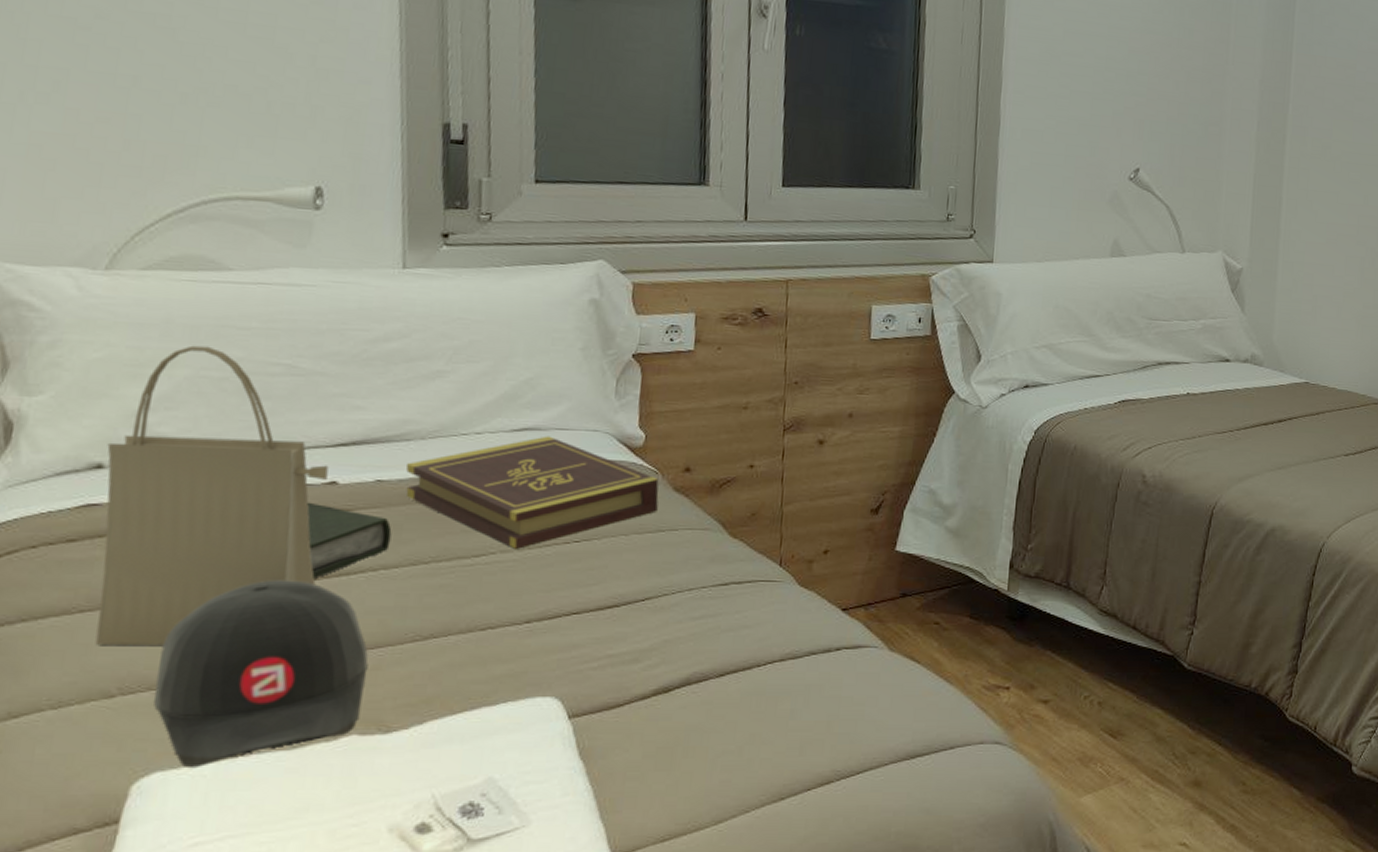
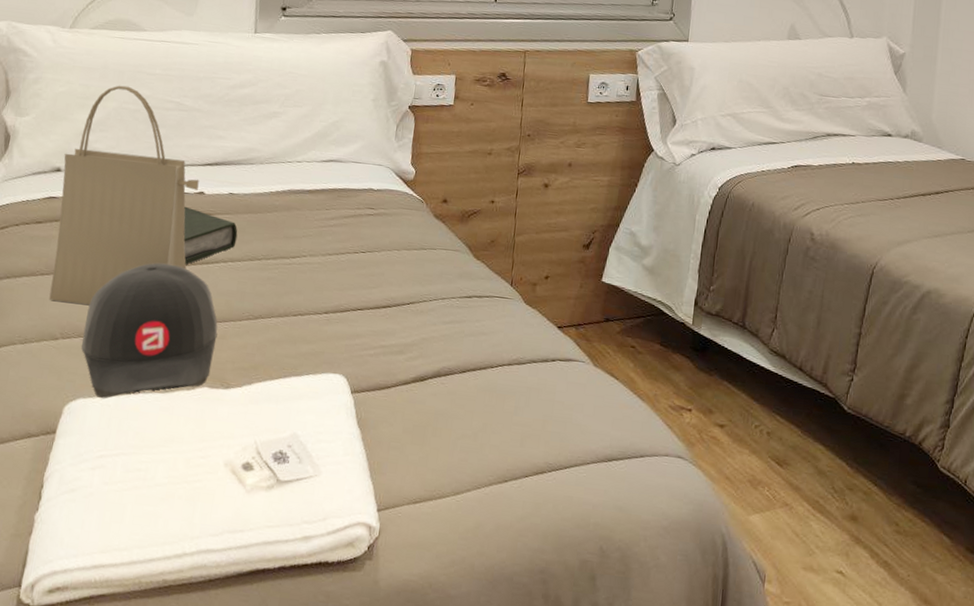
book: present [405,436,659,549] -> none [248,167,424,254]

